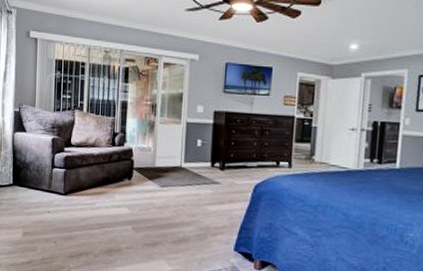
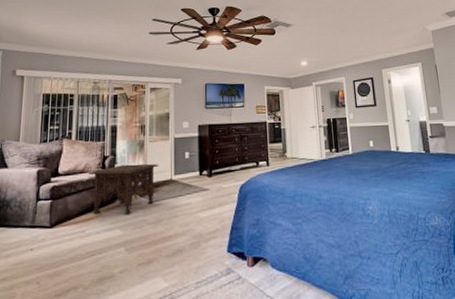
side table: none [98,144,169,195] -> present [88,163,160,214]

